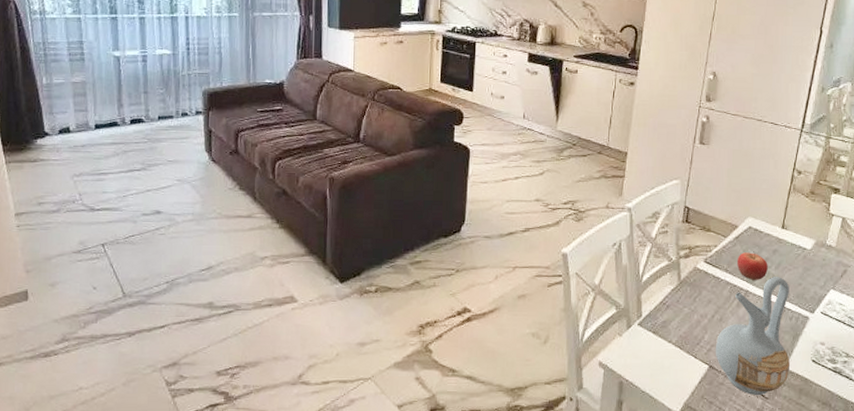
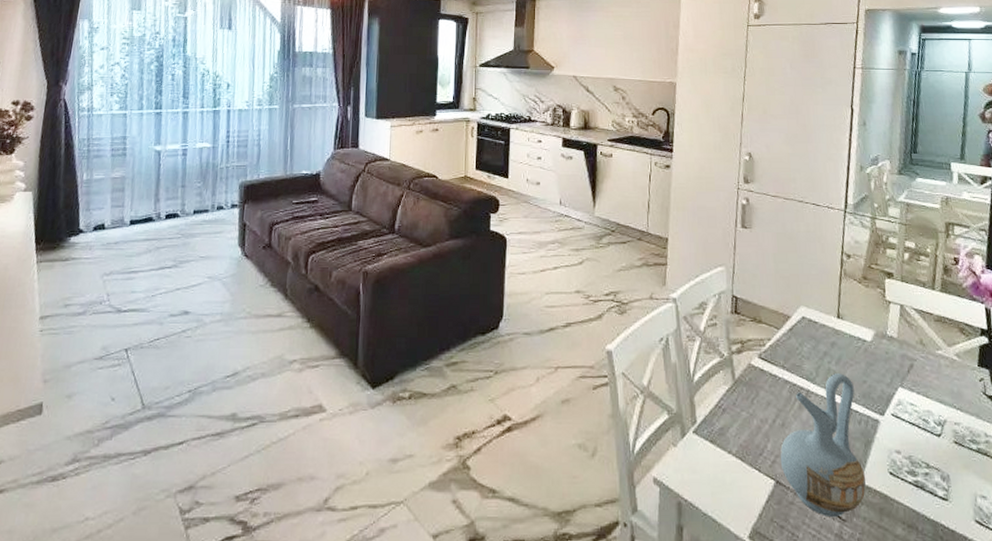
fruit: present [736,251,768,280] -> none [793,345,828,378]

